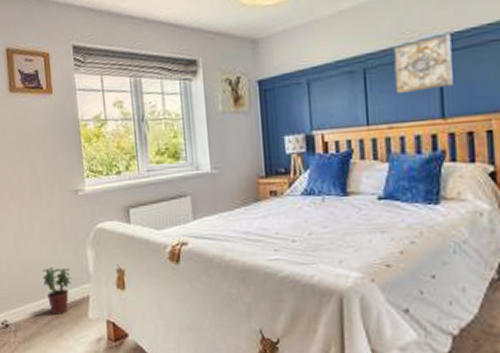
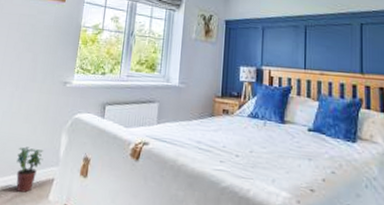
wall art: present [393,34,453,95] -> none [328,11,370,50]

